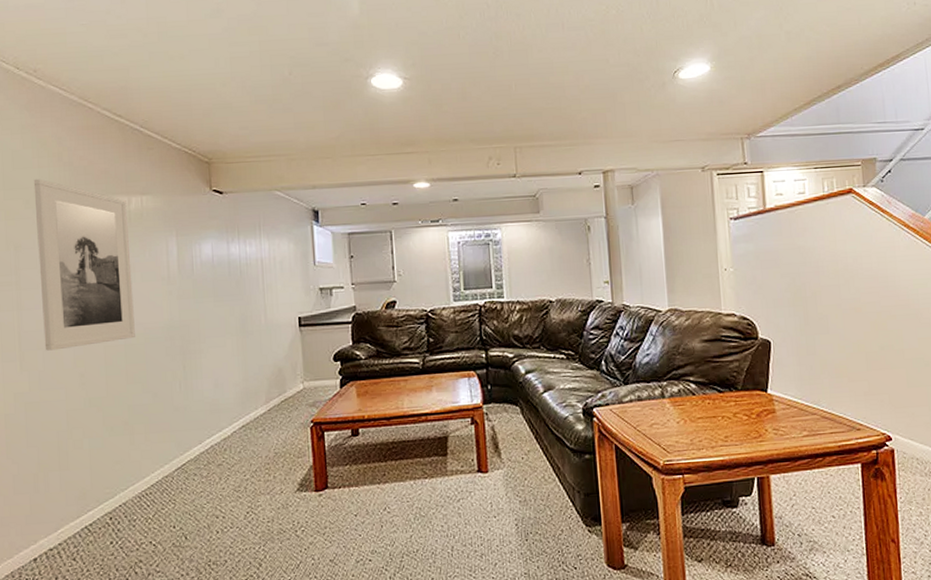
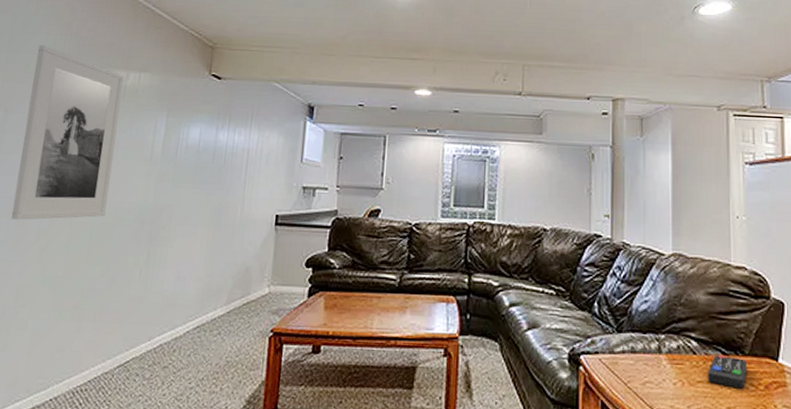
remote control: none [706,392,741,420] -> present [708,354,747,389]

